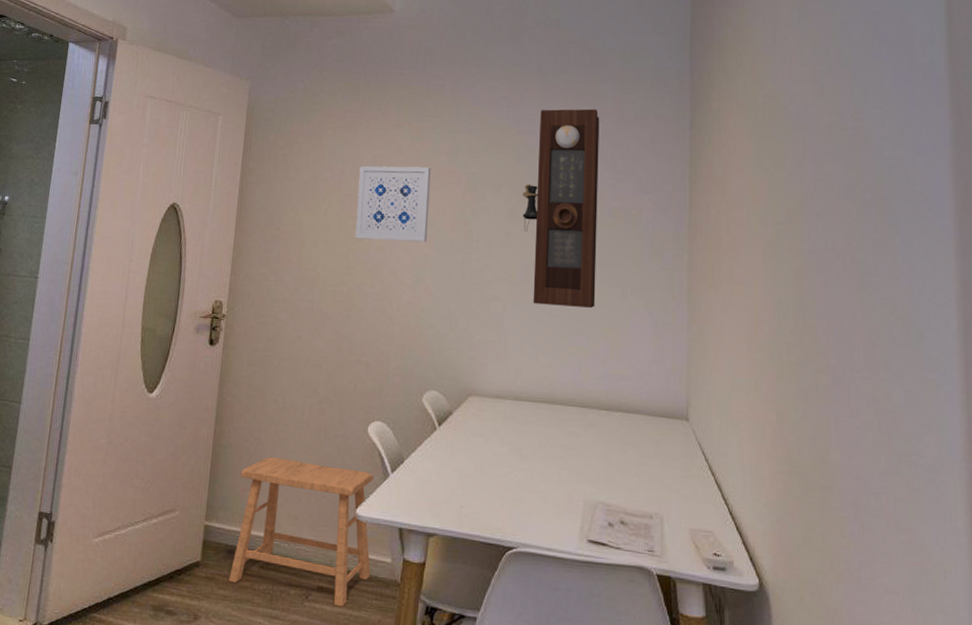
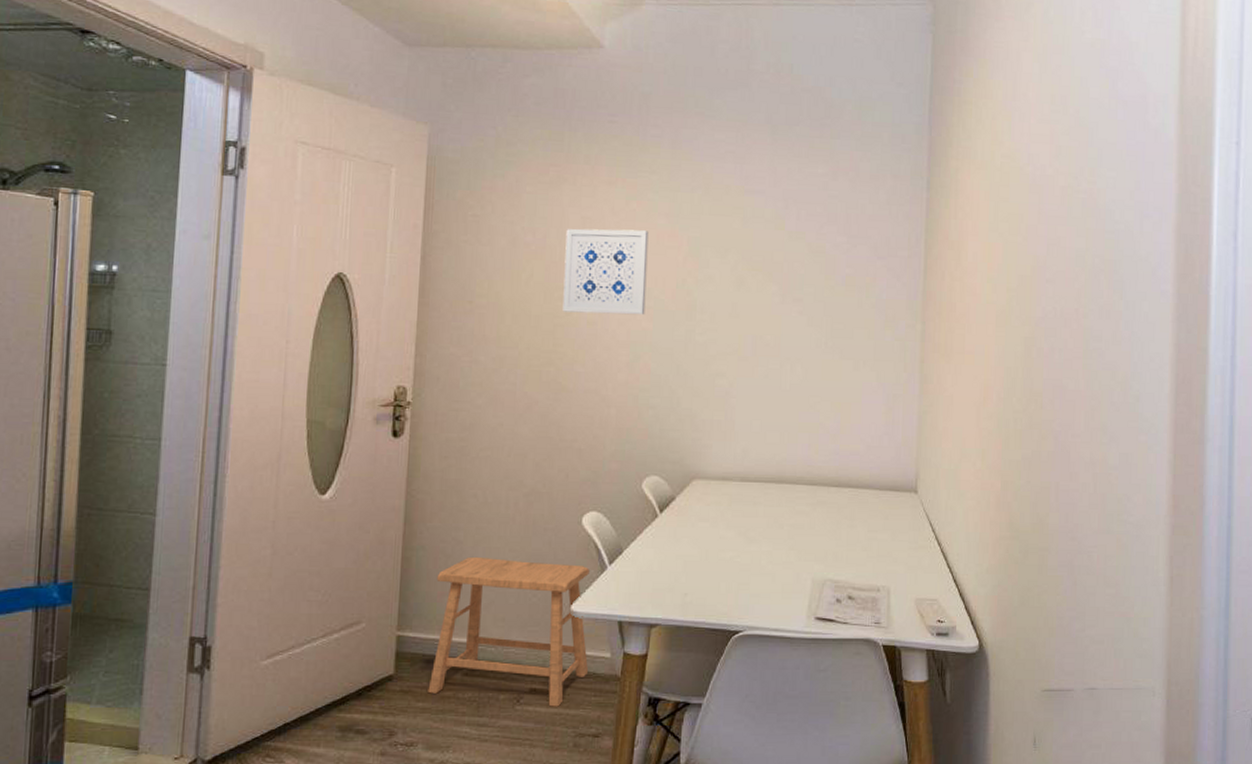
pendulum clock: present [522,109,600,308] -> none [750,166,834,382]

